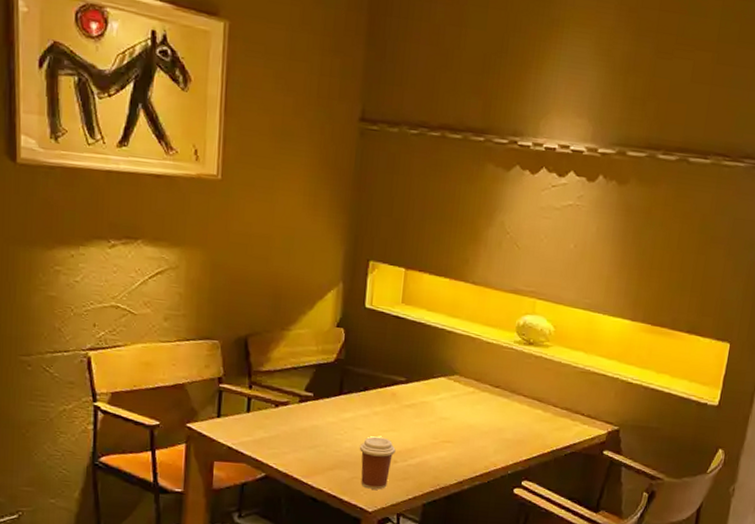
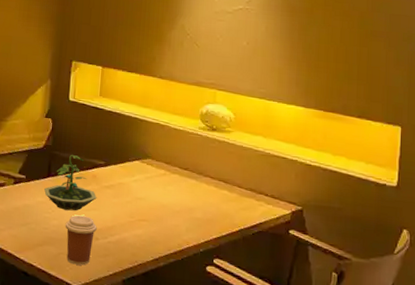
terrarium: none [335,369,396,432] -> present [44,154,97,211]

